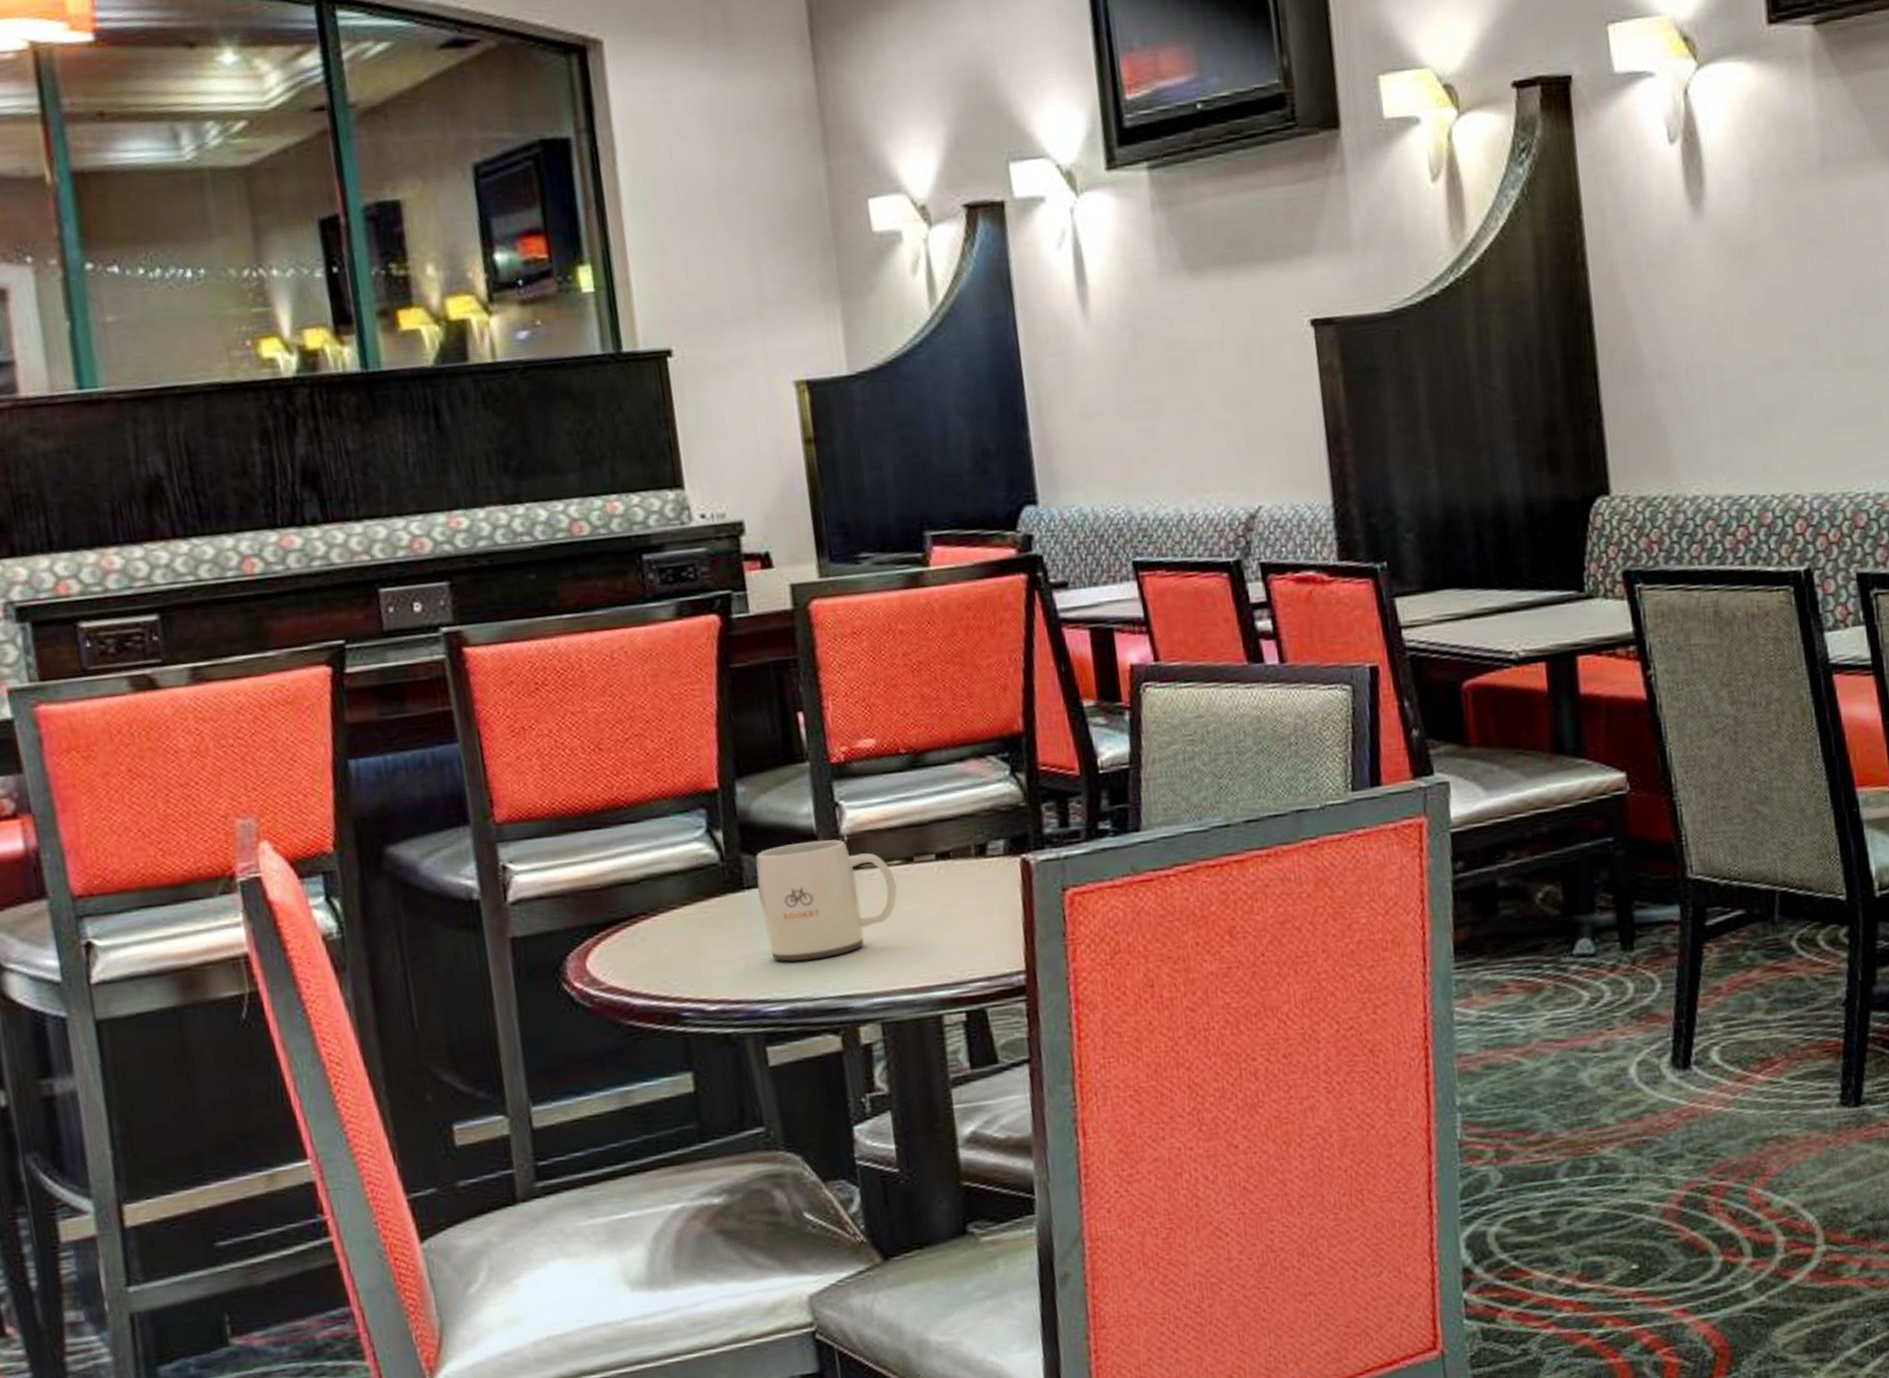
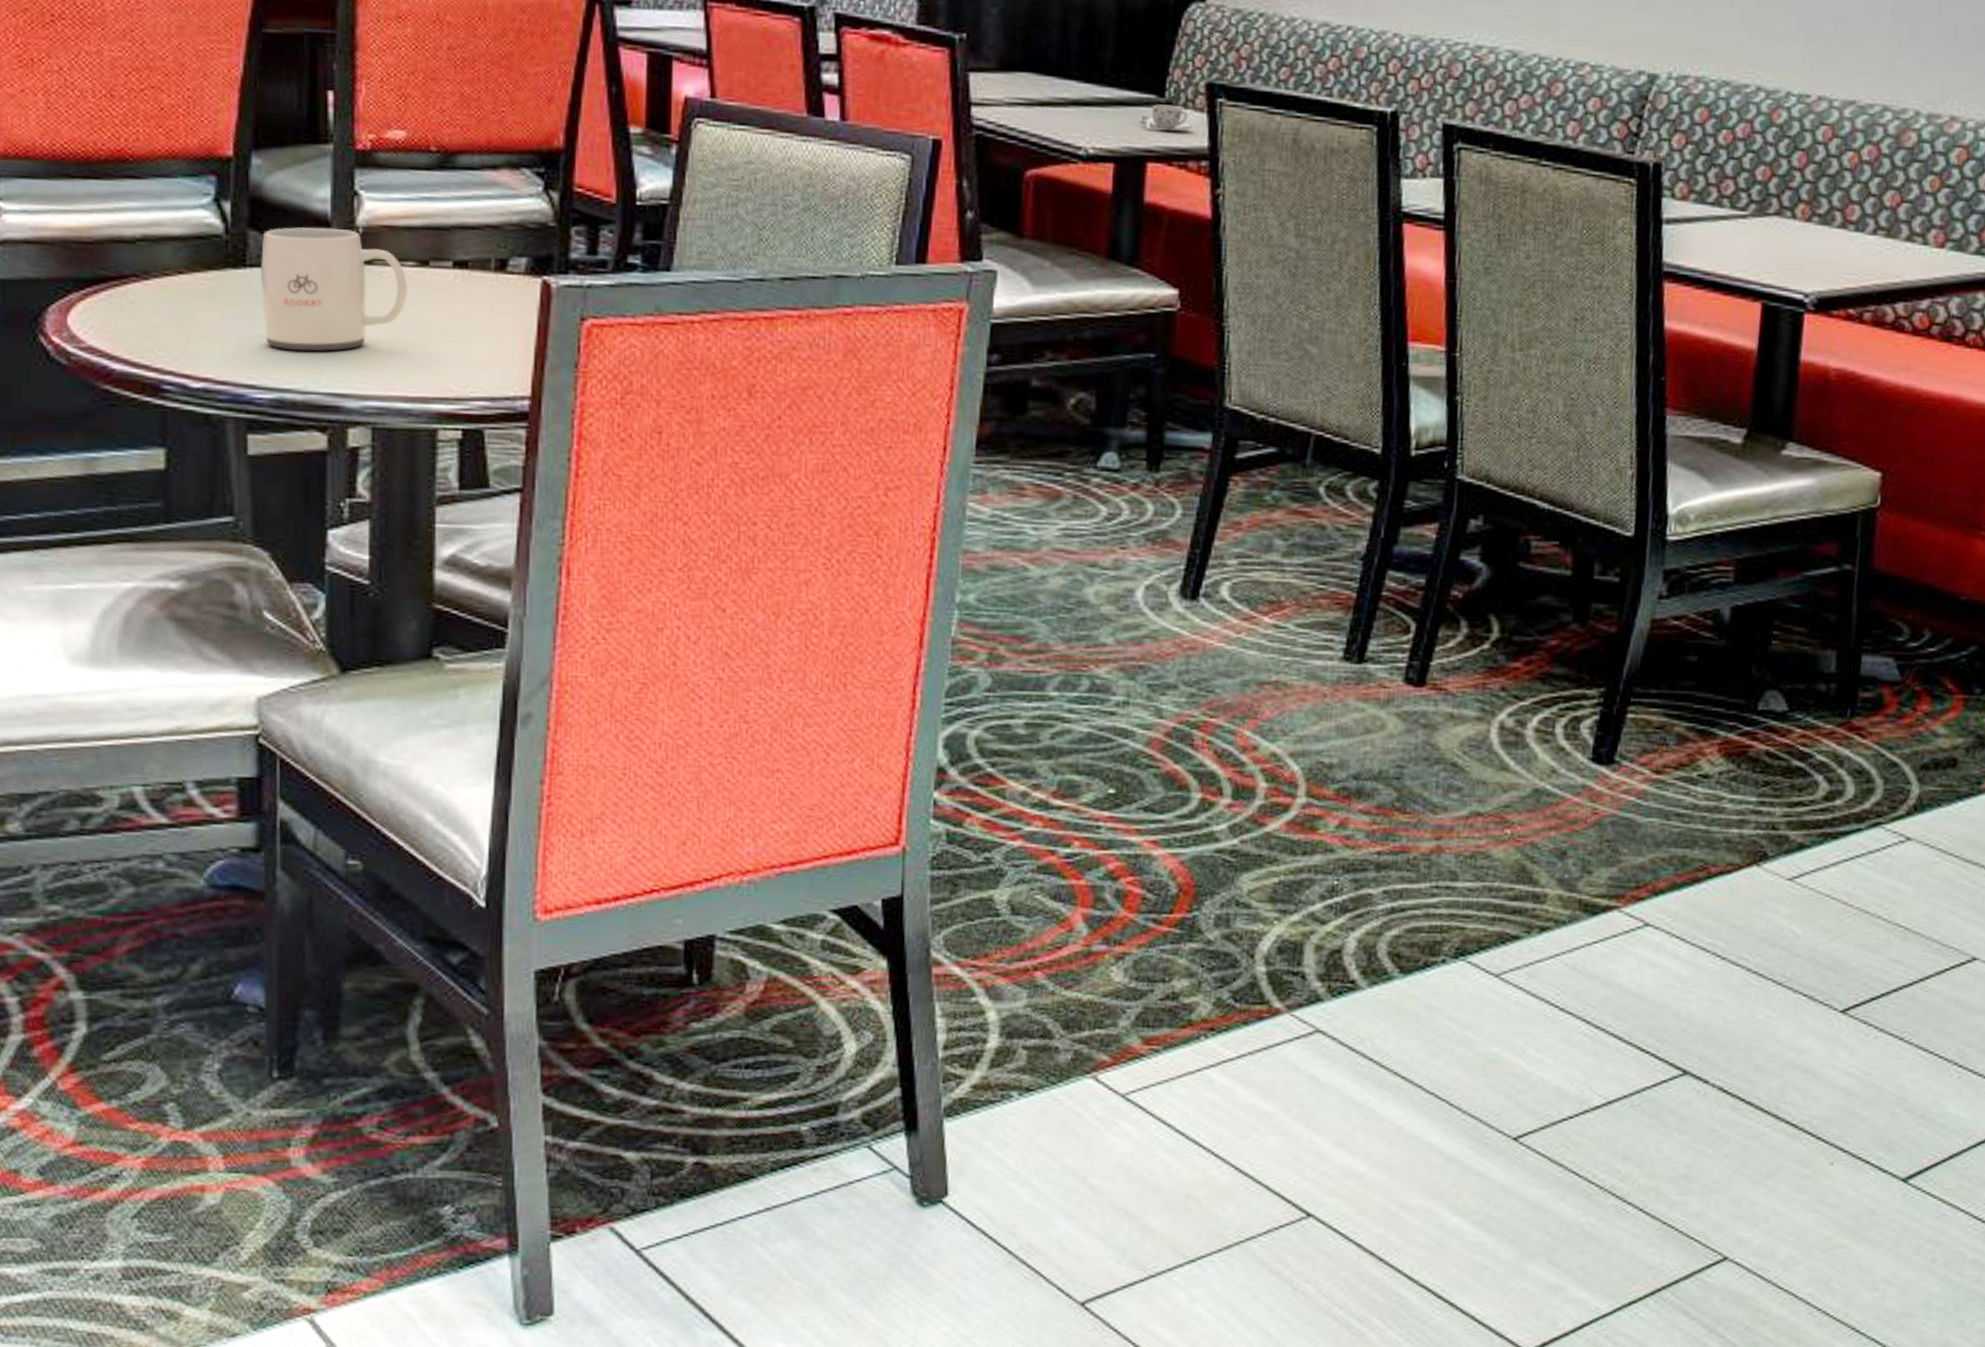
teacup: none [1563,597,1616,624] -> present [1139,104,1193,131]

